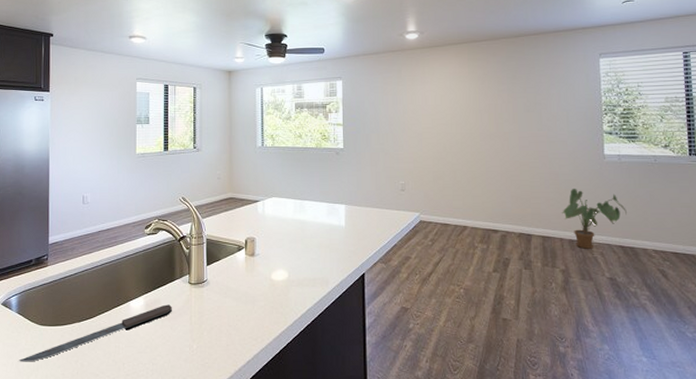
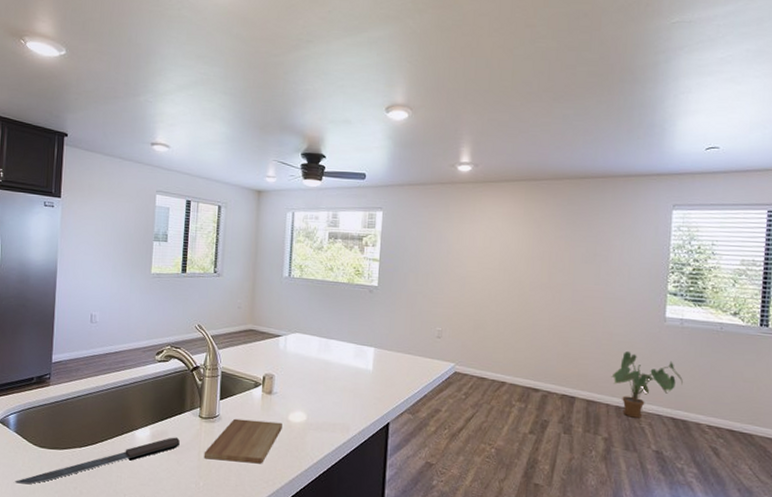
cutting board: none [195,282,266,323] -> present [203,418,282,464]

